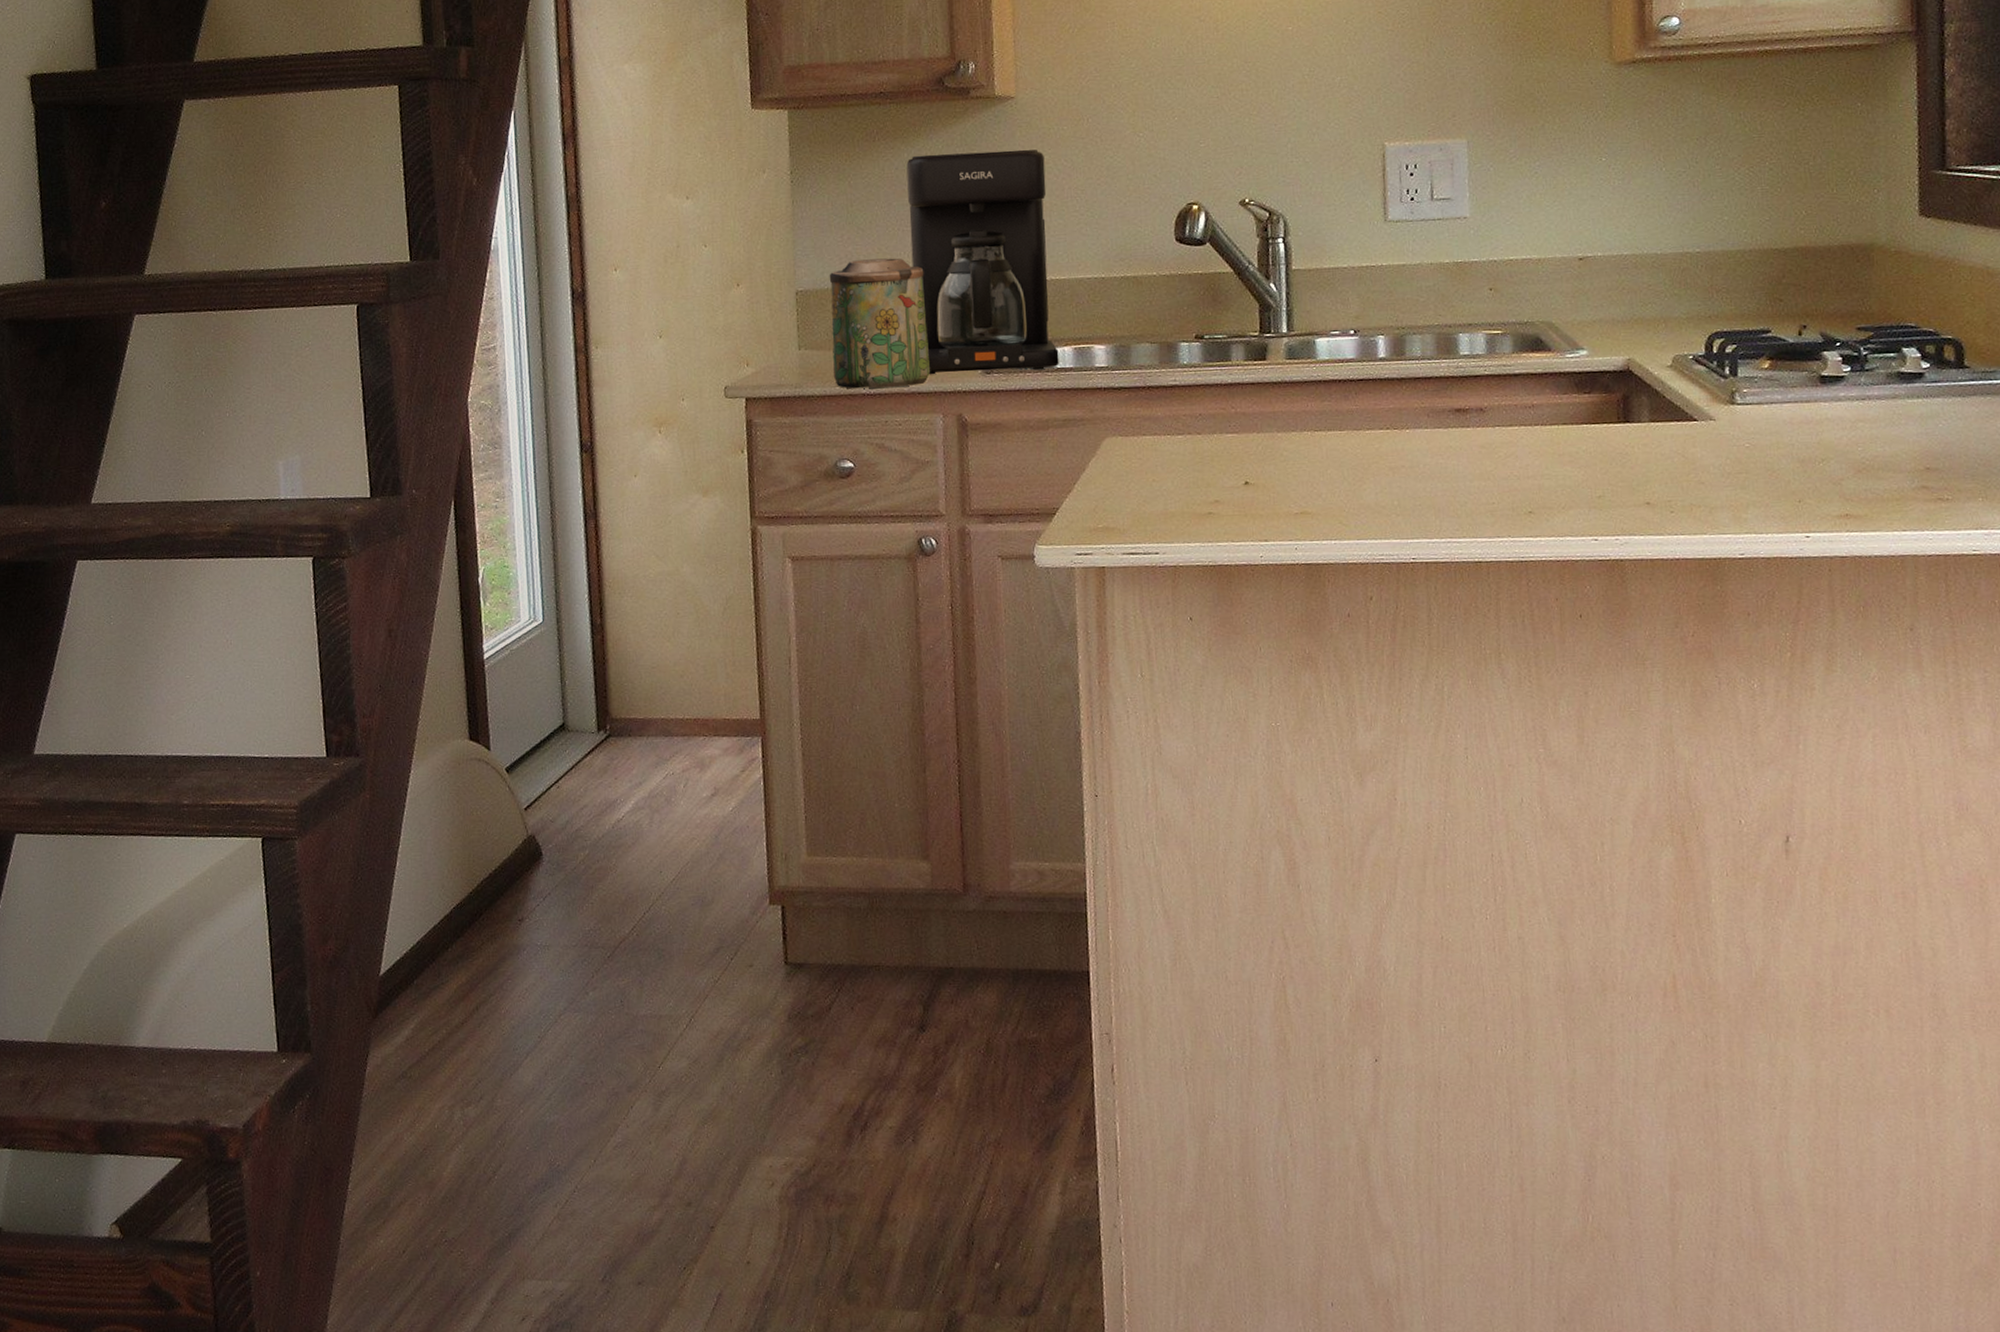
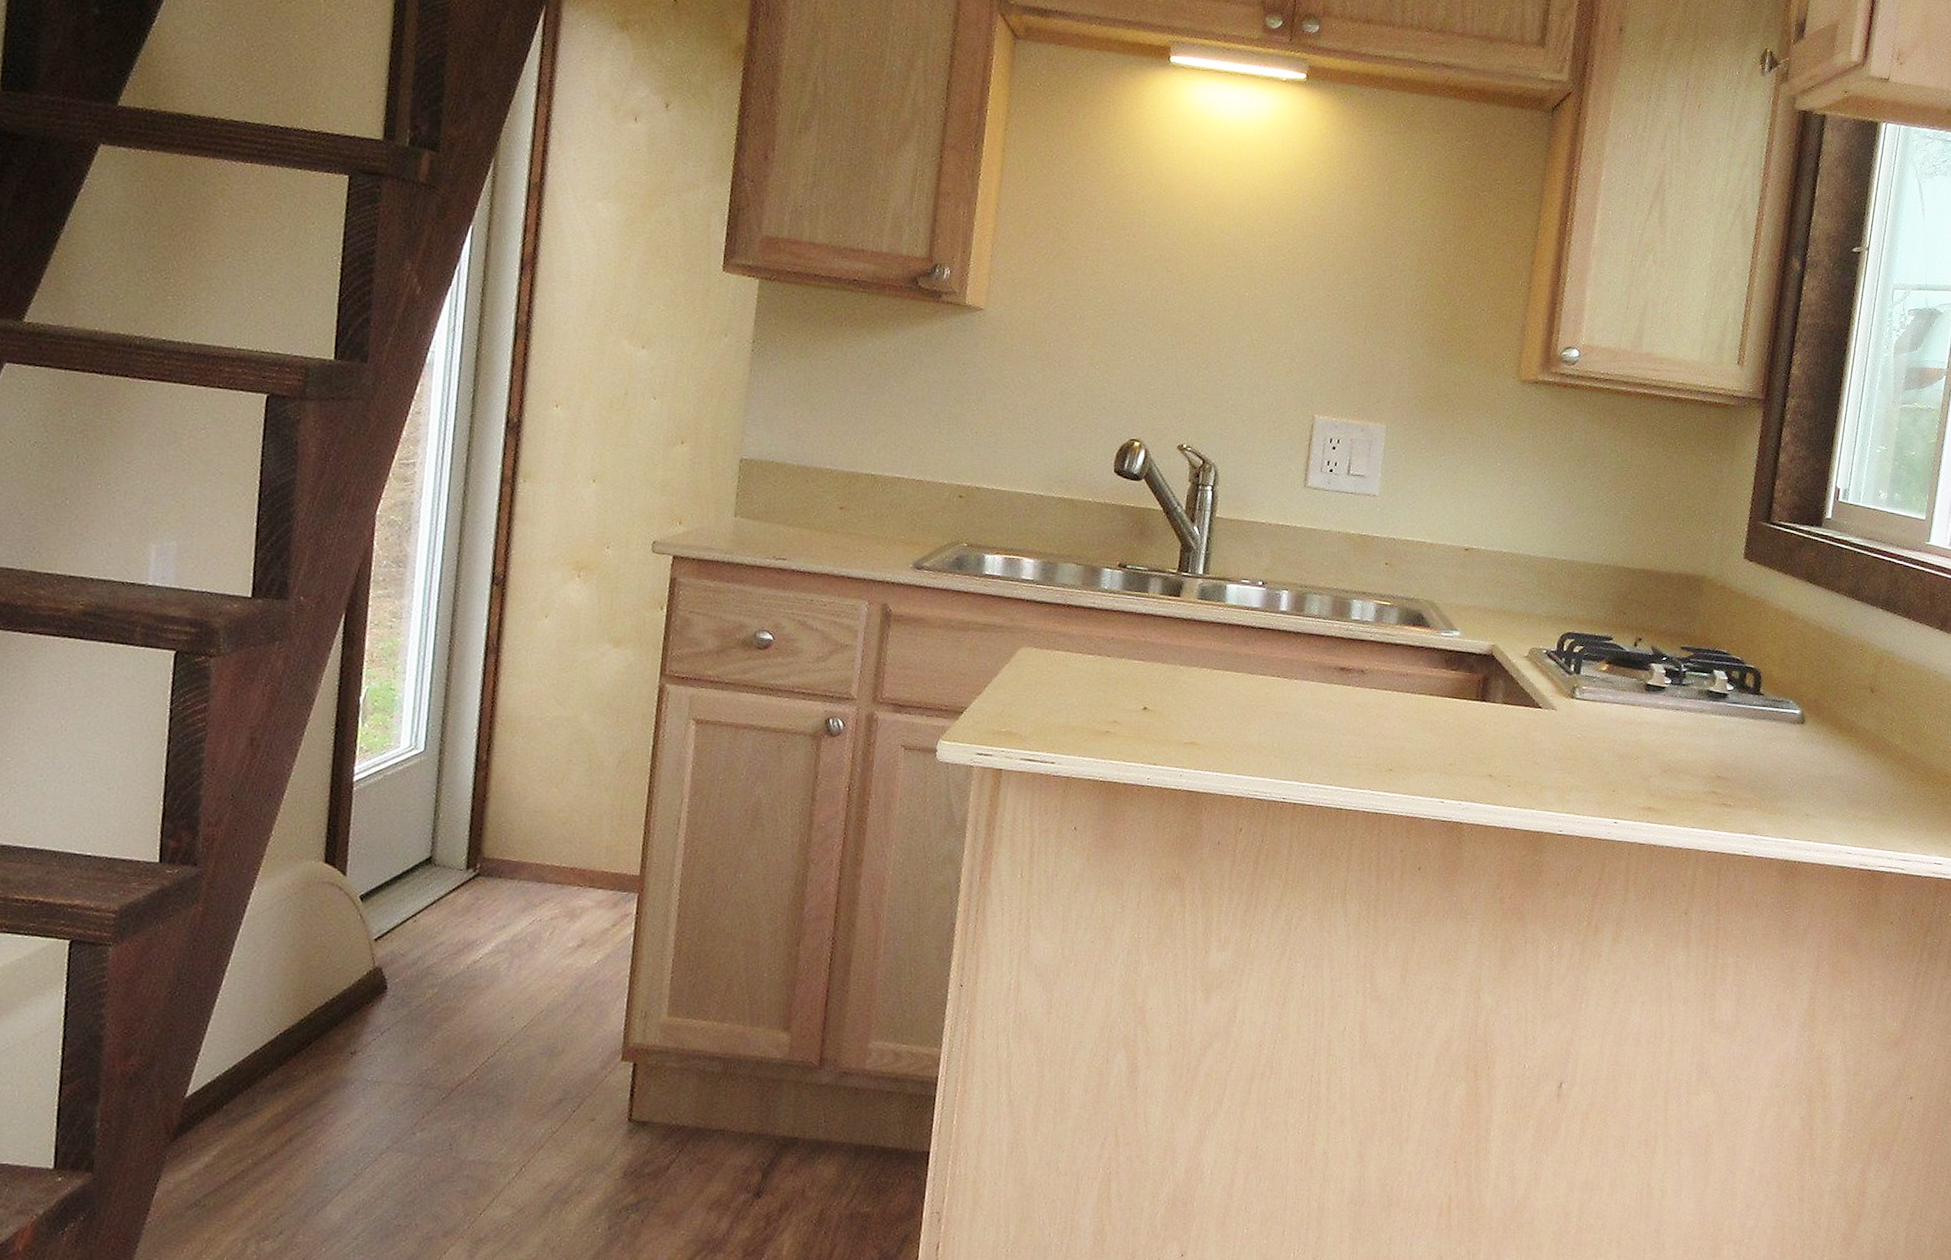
canister: present [829,258,931,389] -> none [765,438,871,570]
coffee maker: present [906,149,1059,374] -> none [860,347,1004,574]

